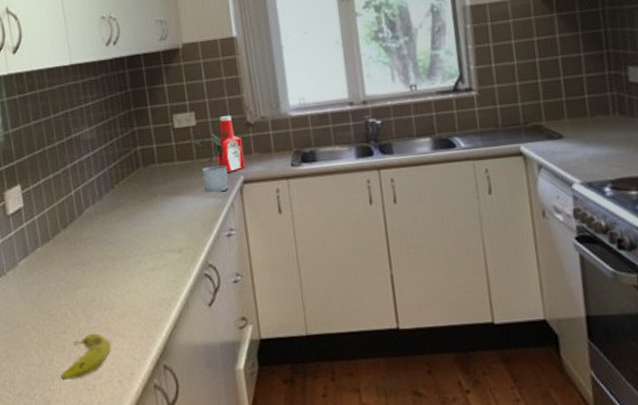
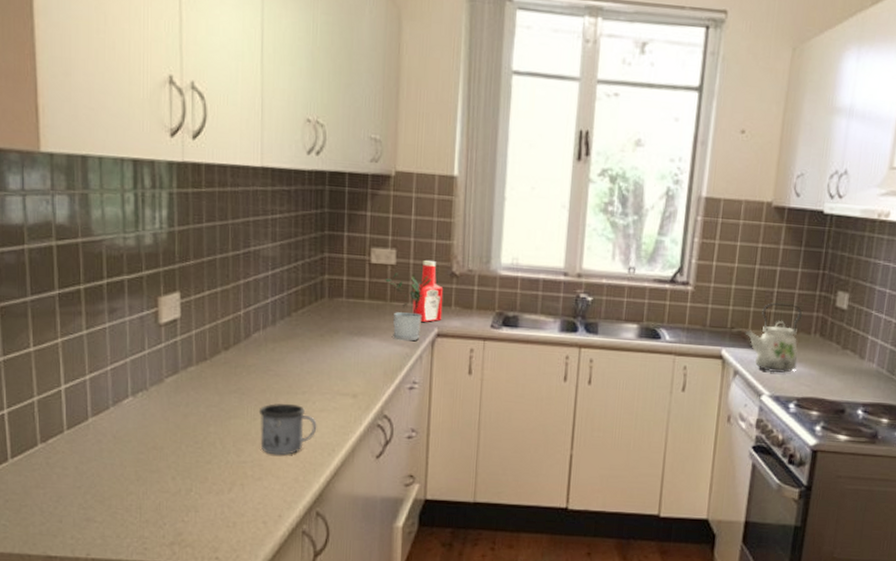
fruit: present [60,333,111,380] -> none [197,468,261,514]
mug: none [99,267,152,317] -> present [258,403,317,455]
kettle: none [540,88,603,160] -> present [745,303,802,373]

